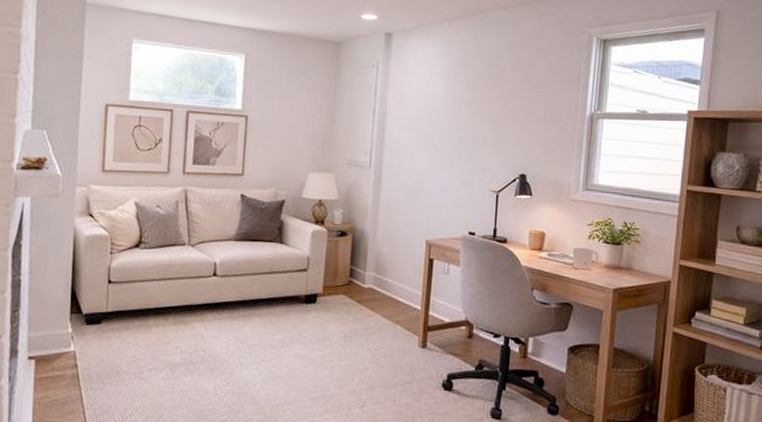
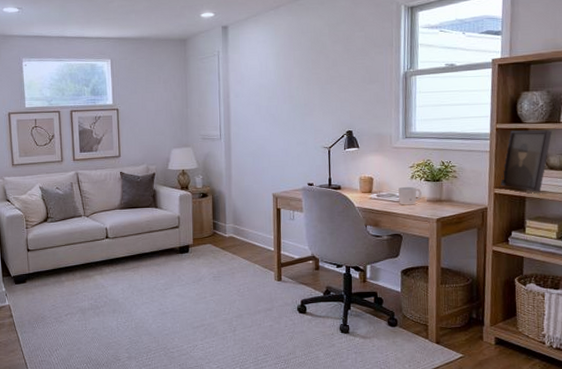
picture frame: none [687,195,746,269] -> present [501,130,552,192]

